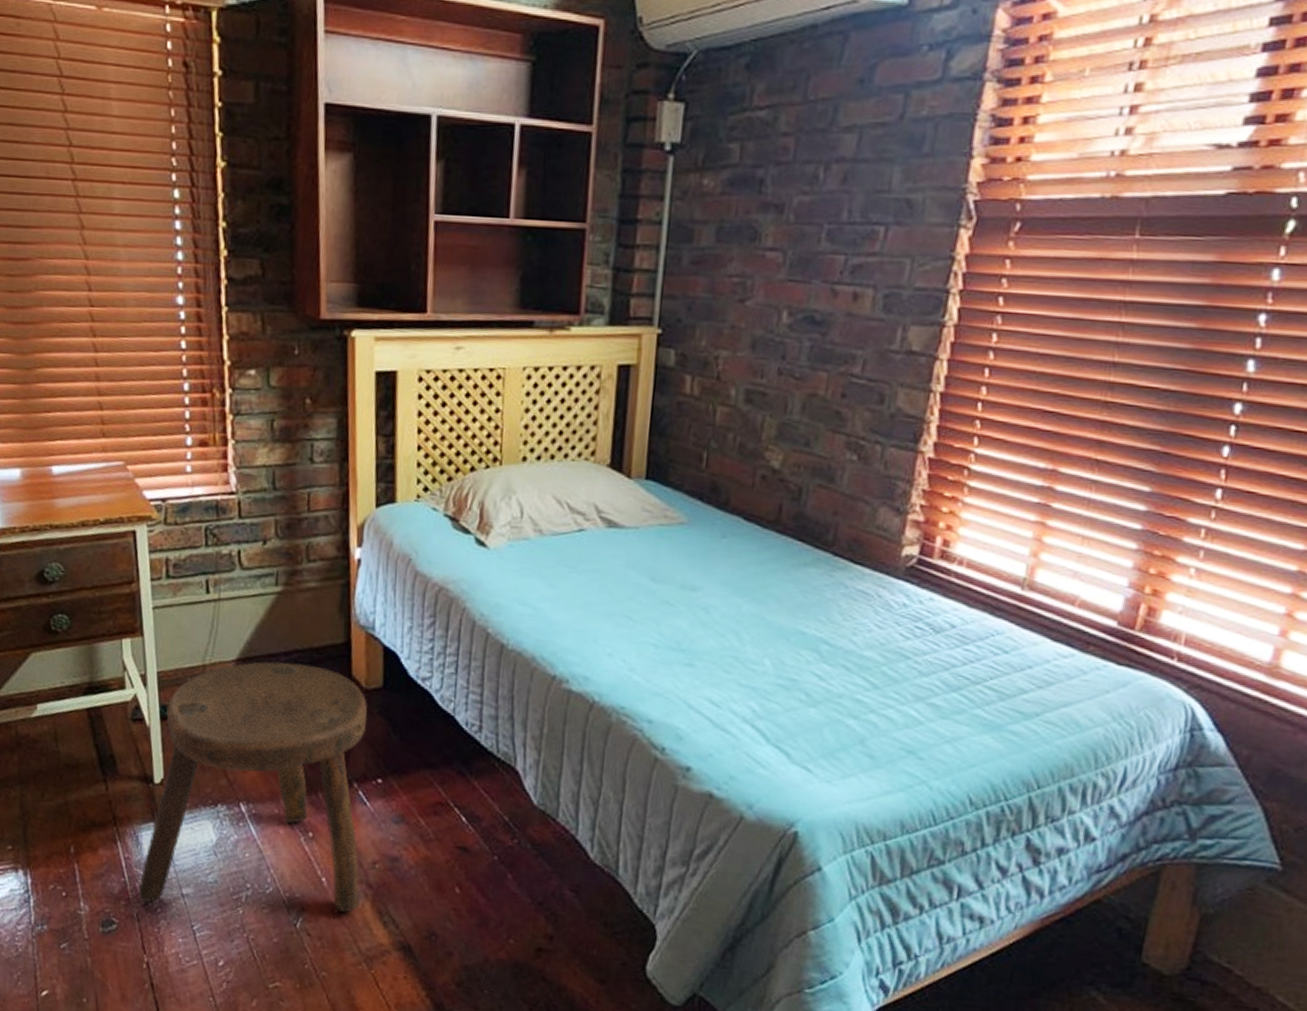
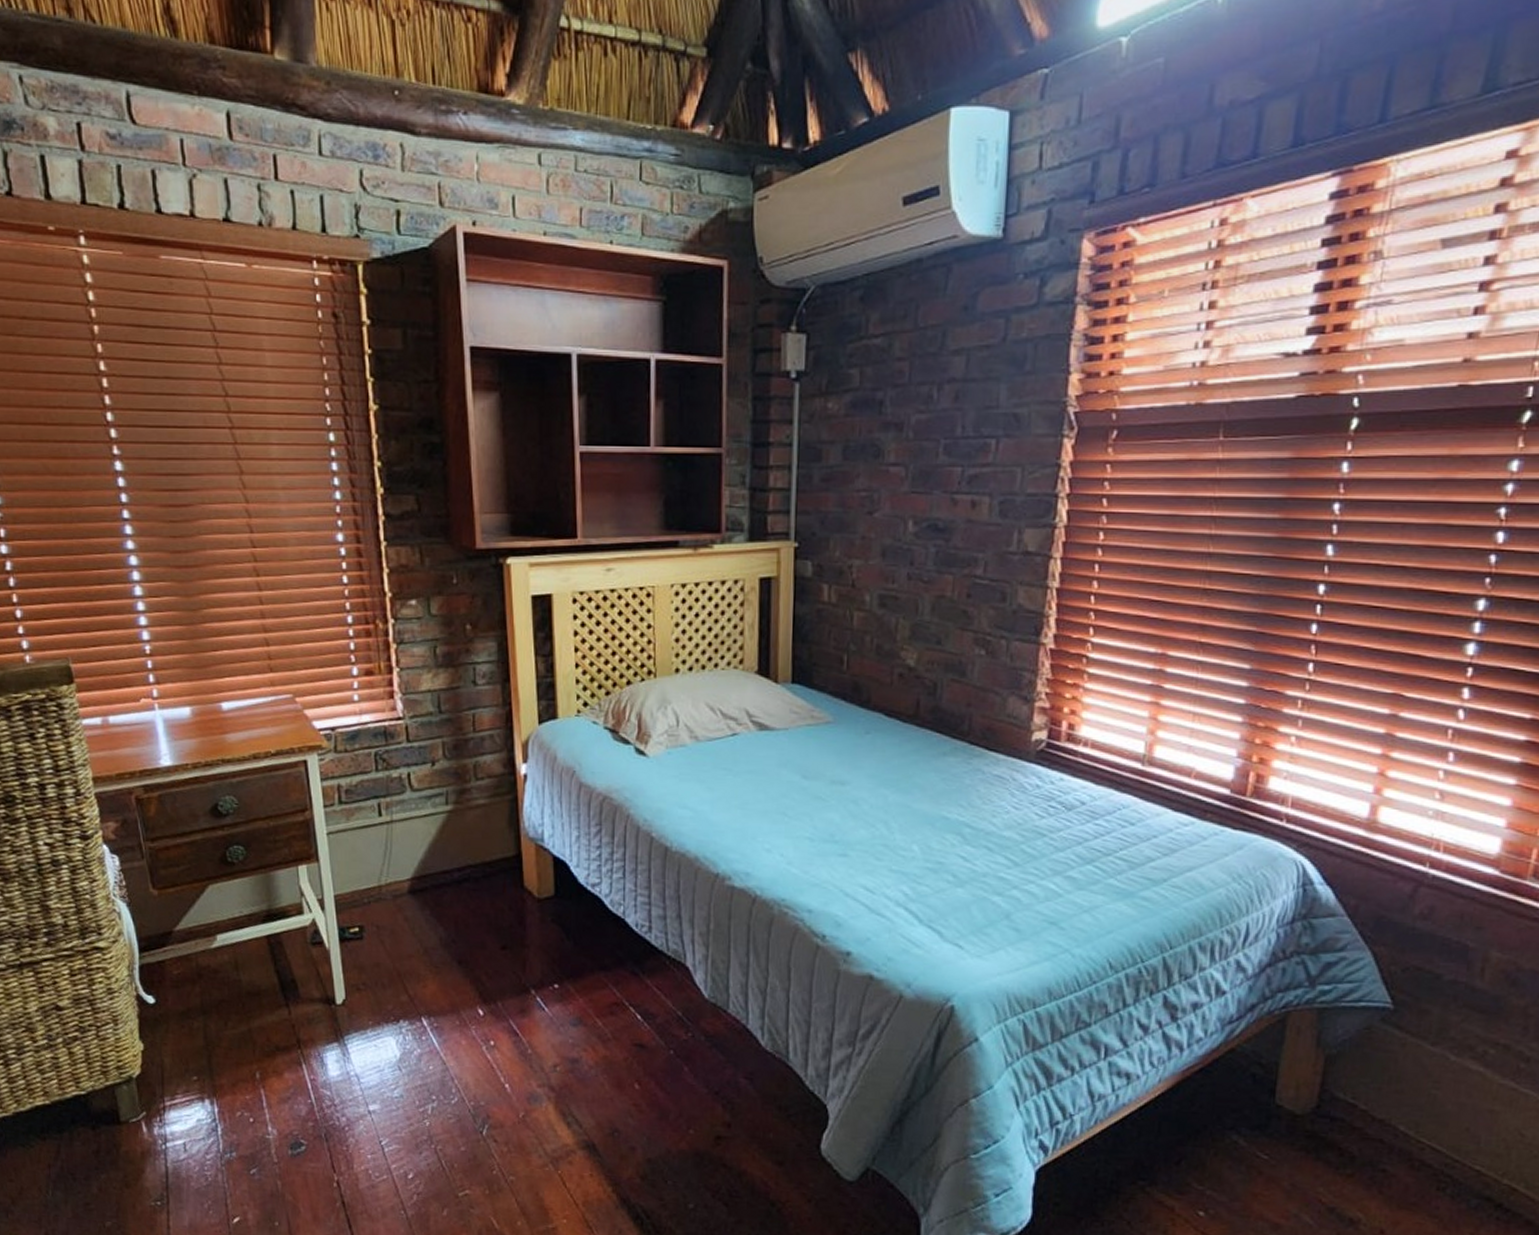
stool: present [138,661,367,912] -> none [325,878,543,1121]

